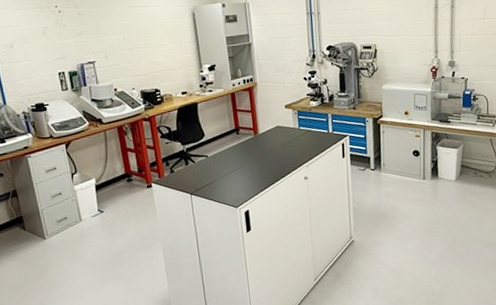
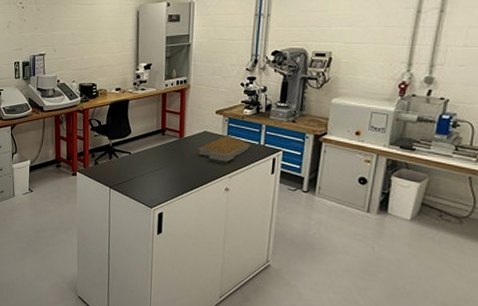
architectural model: none [273,127,322,153] -> present [198,135,251,162]

